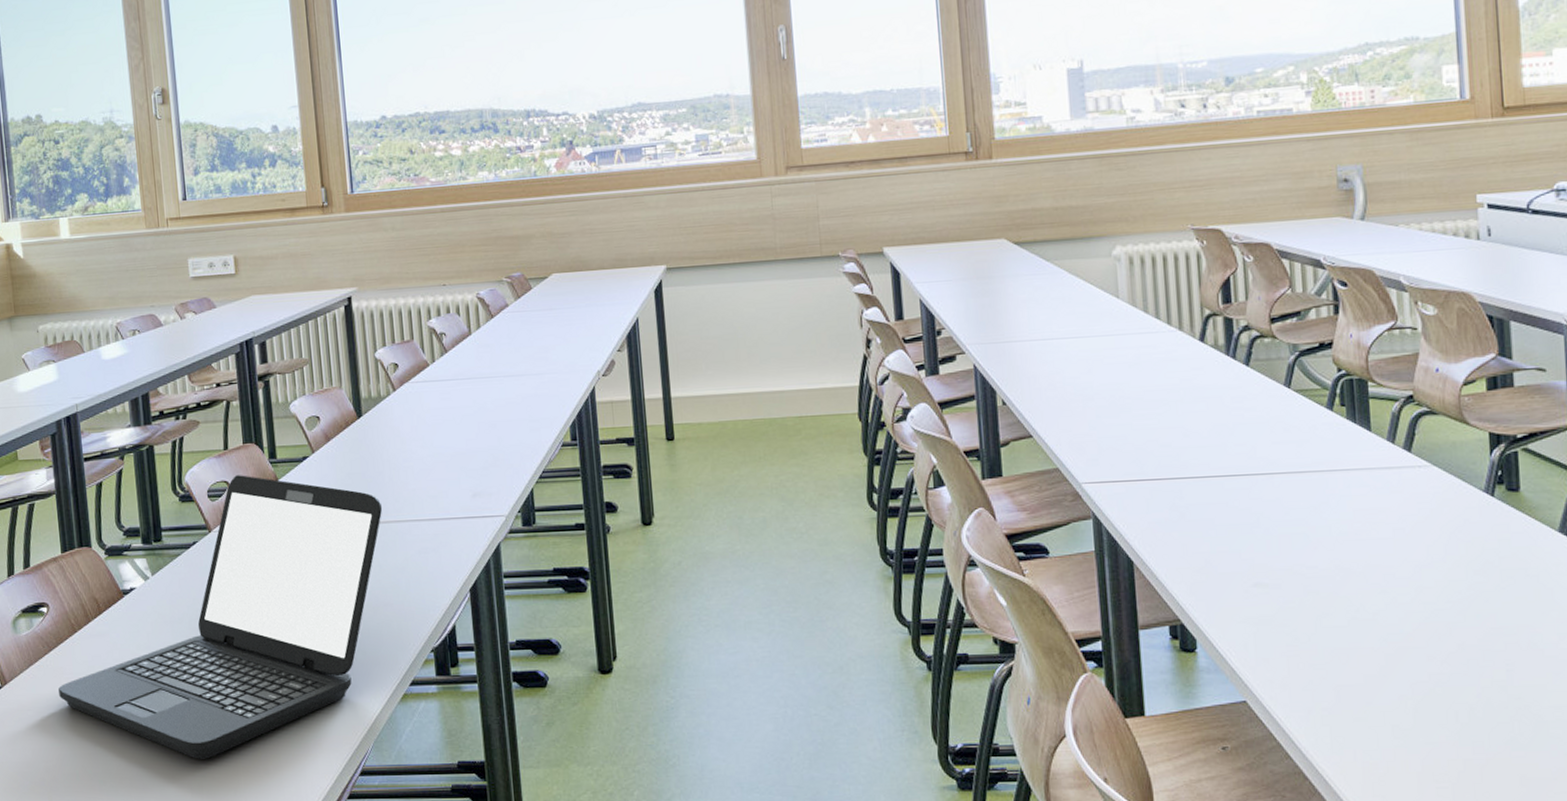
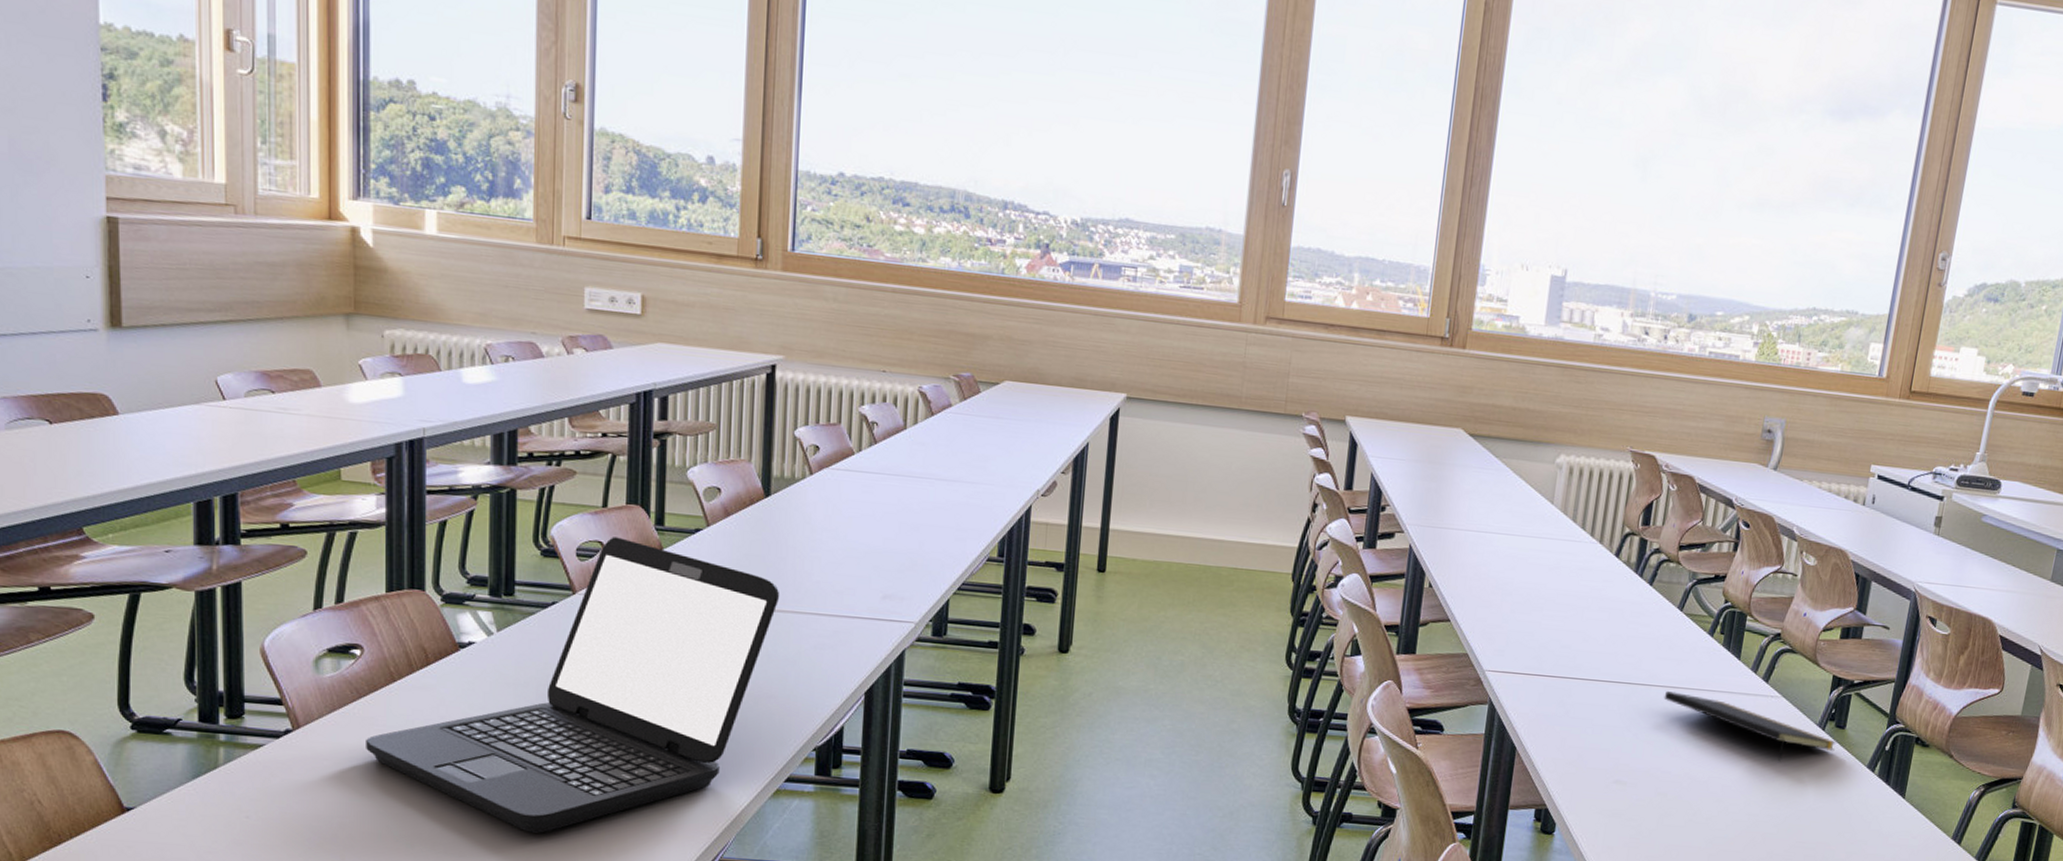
notepad: none [1290,476,1514,539] -> present [1663,690,1837,762]

